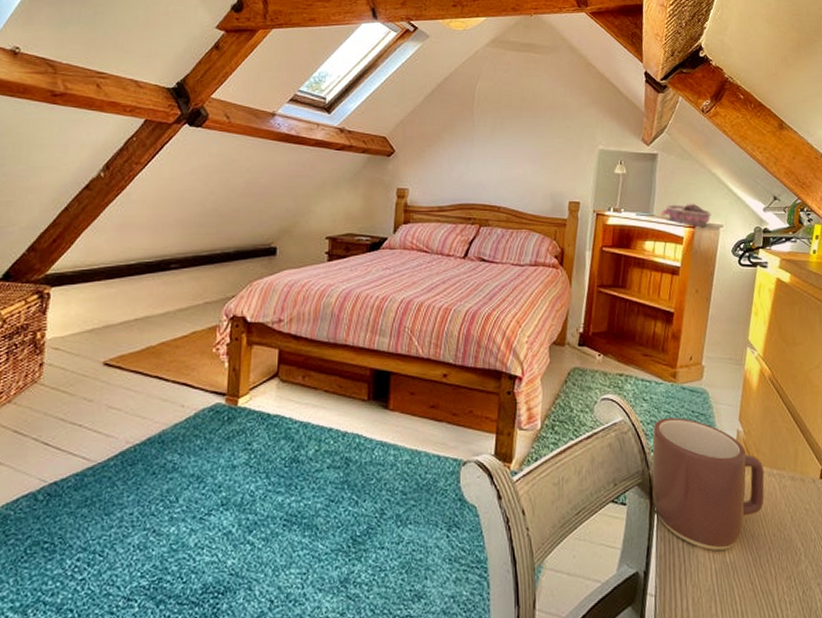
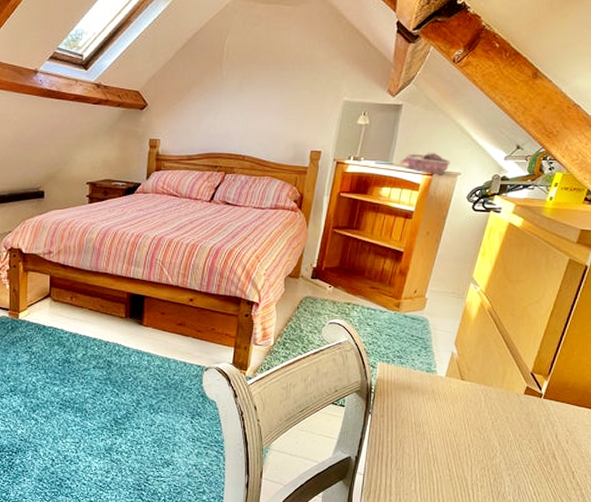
mug: present [651,417,765,550] -> none [368,340,472,444]

